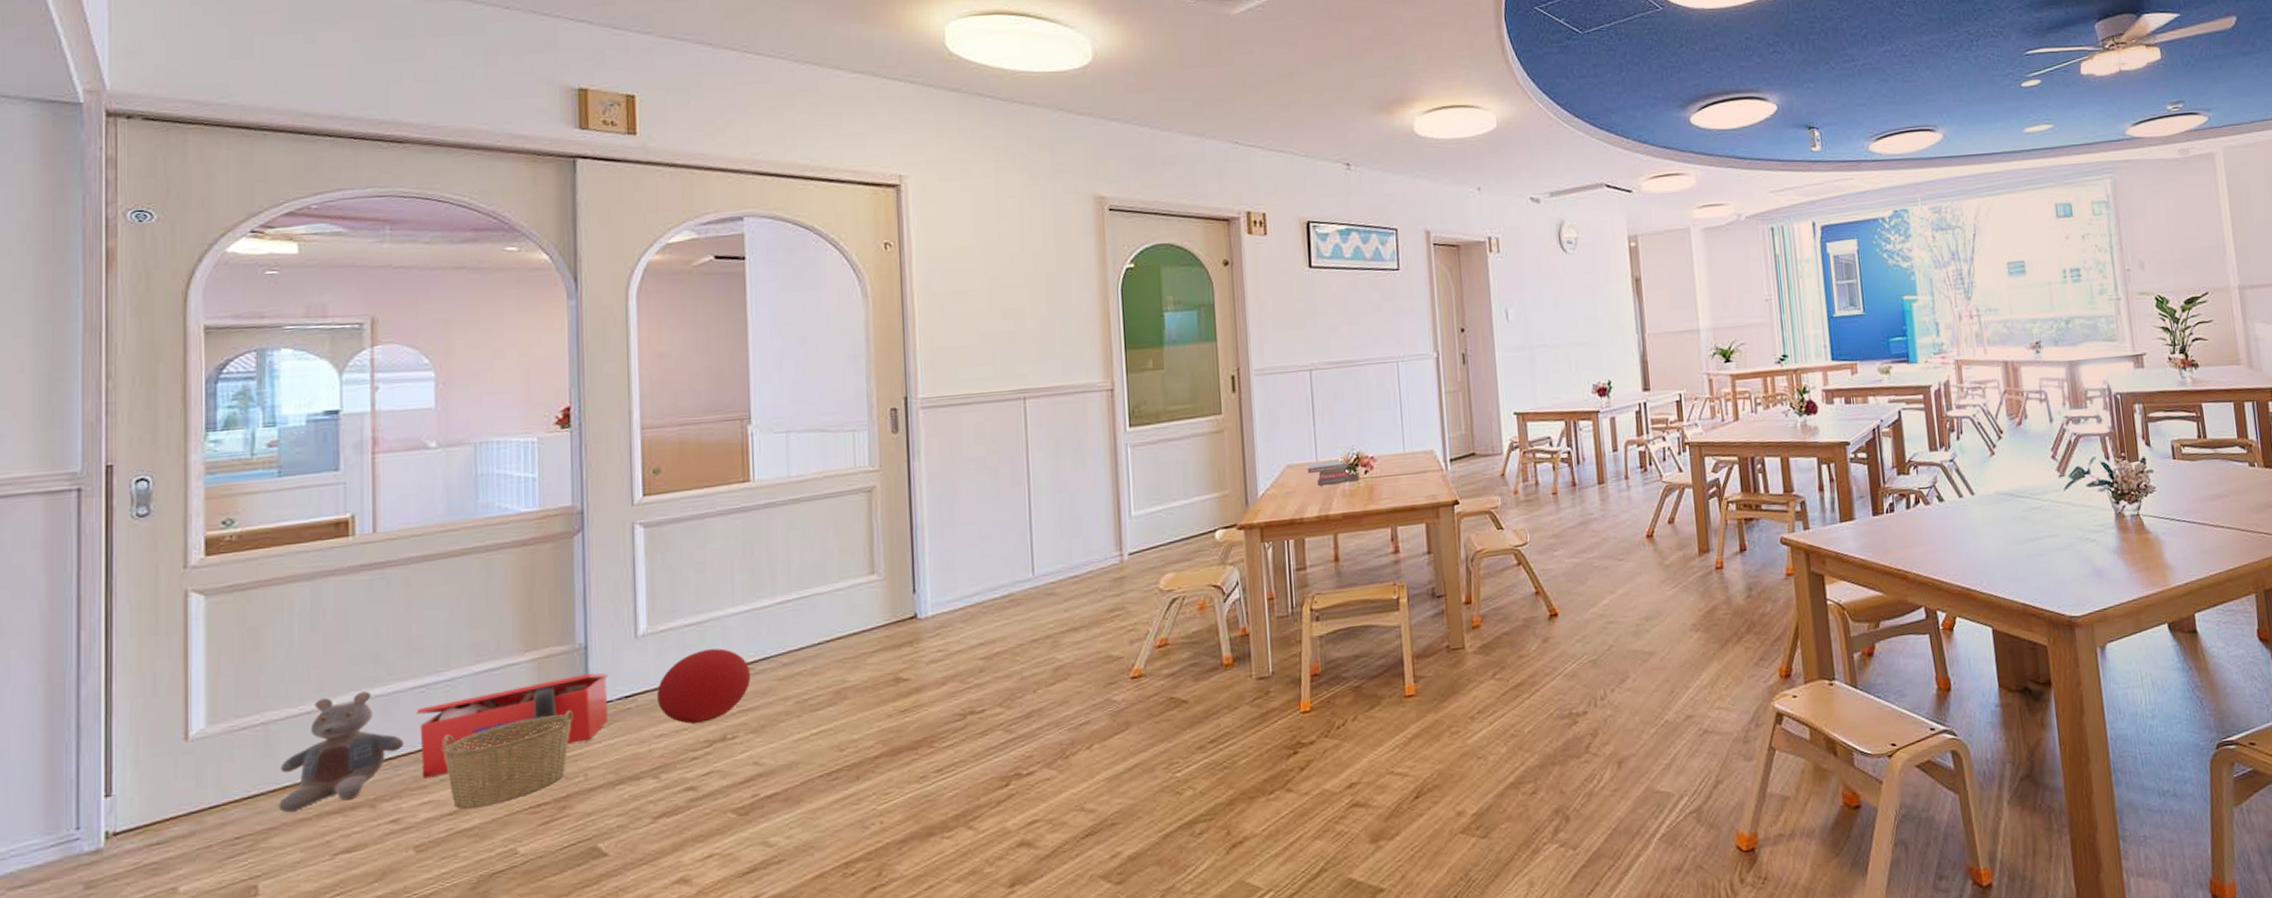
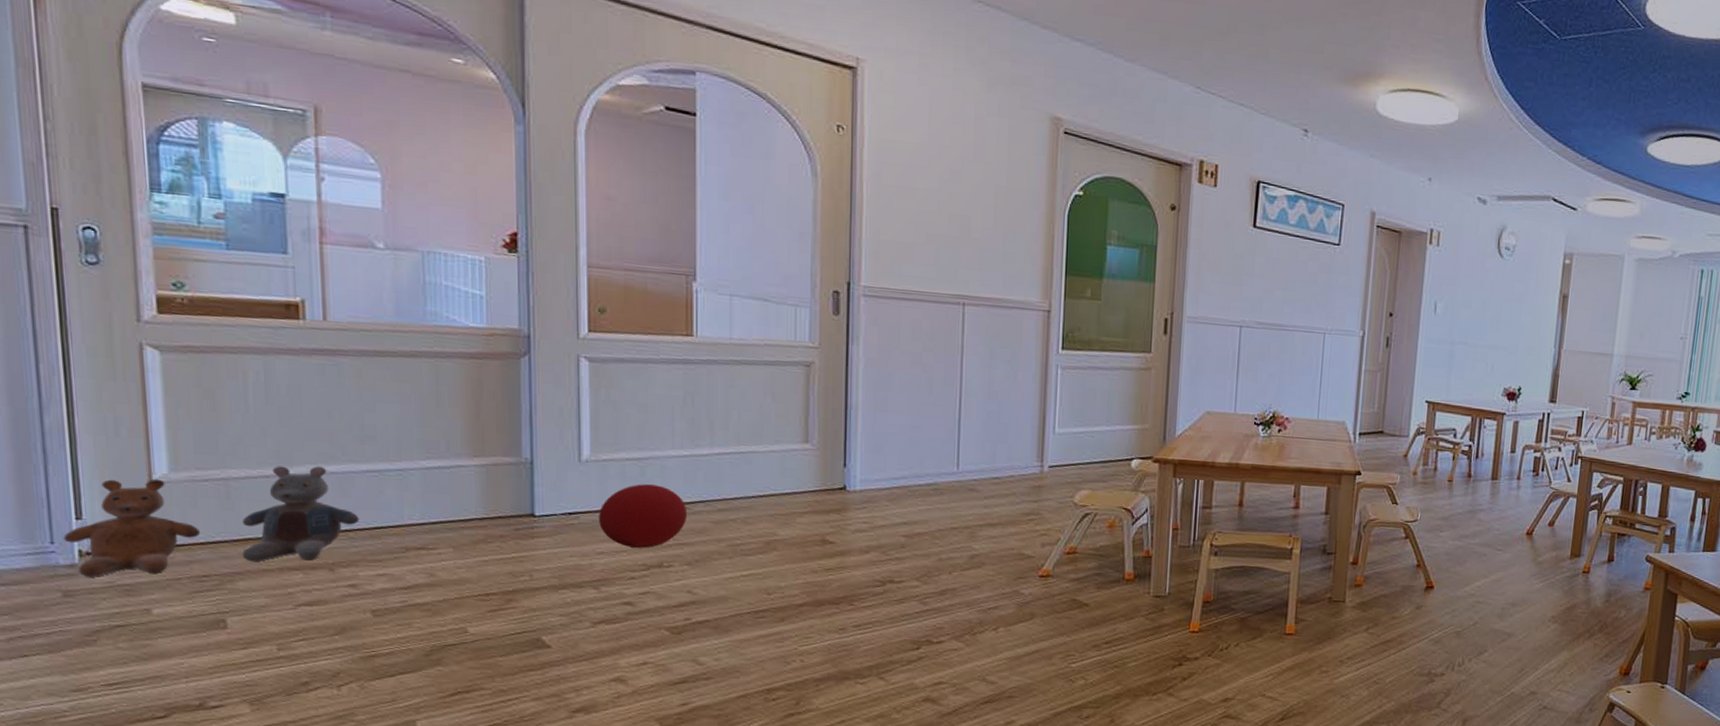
teddy bear: none [90,735,236,862] -> present [63,478,201,577]
toy: present [416,672,609,779] -> none [370,486,553,554]
basket: present [442,709,573,809] -> none [396,515,519,587]
books: present [1308,460,1360,486] -> none [1225,414,1273,438]

